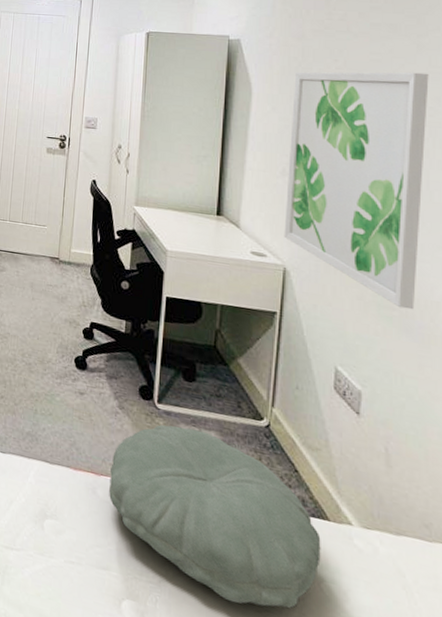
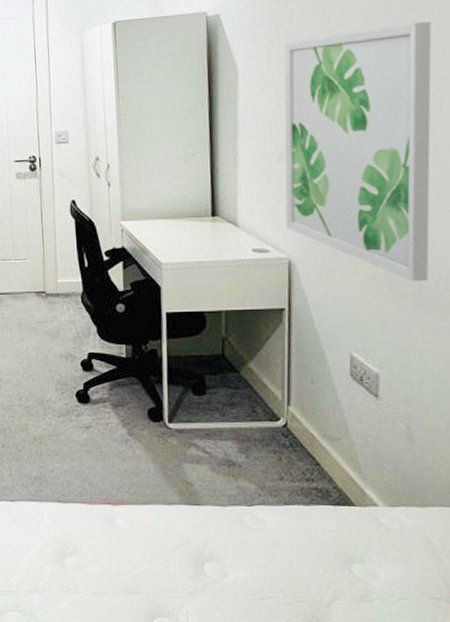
pillow: present [109,425,321,608] -> none [127,442,349,601]

